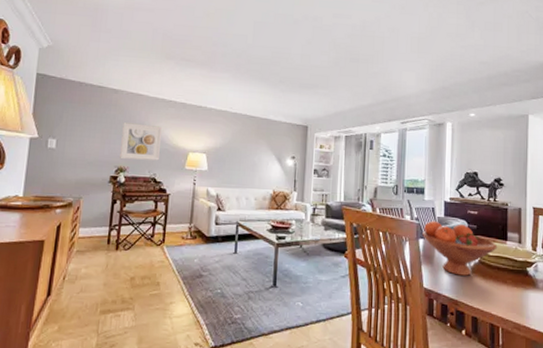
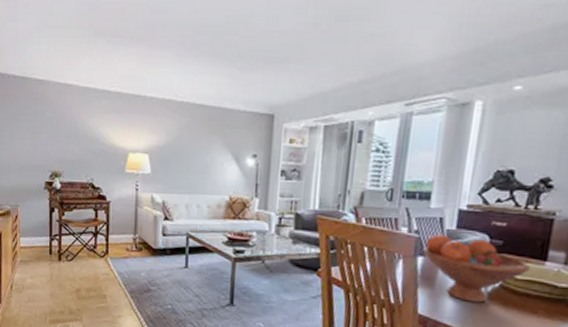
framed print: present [120,122,162,161] -> none [53,120,96,163]

